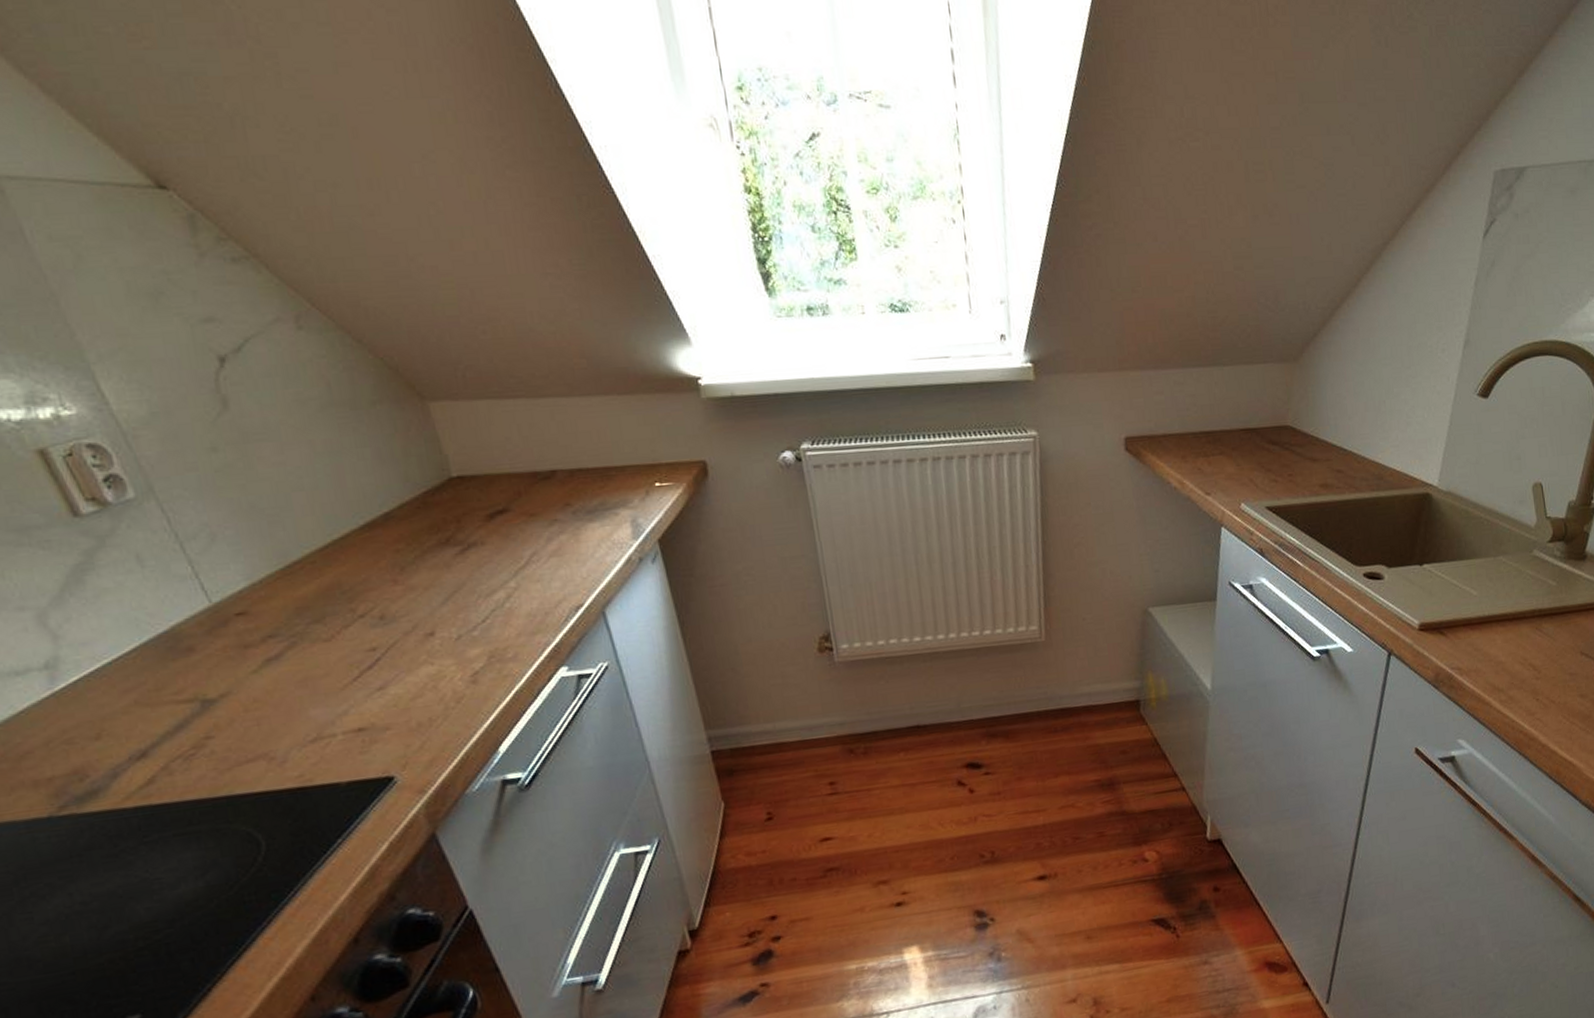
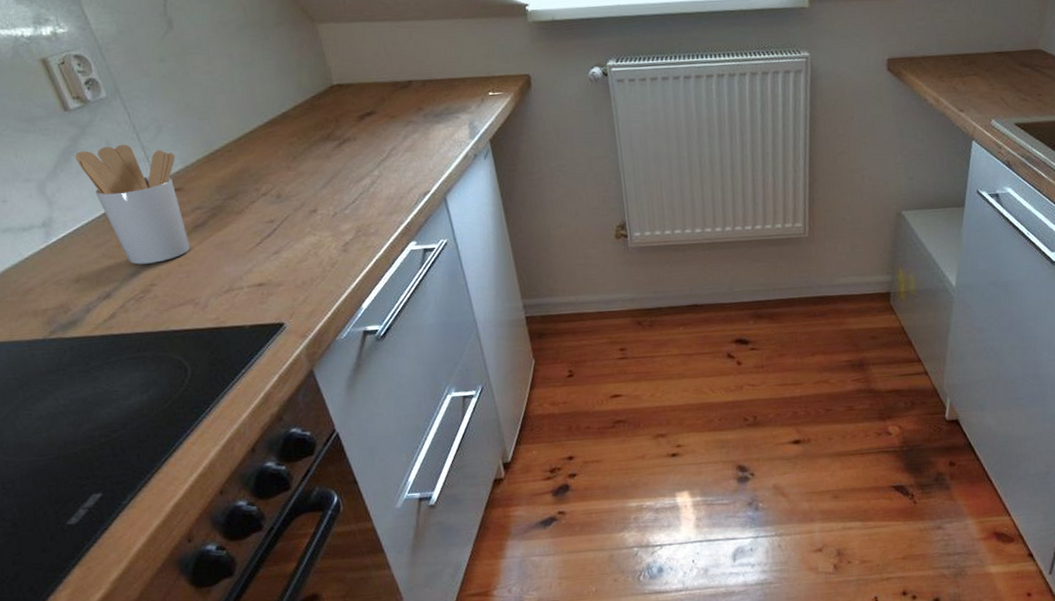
utensil holder: none [90,557,262,713] -> present [75,144,191,265]

